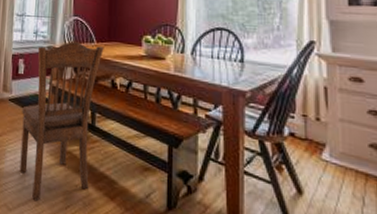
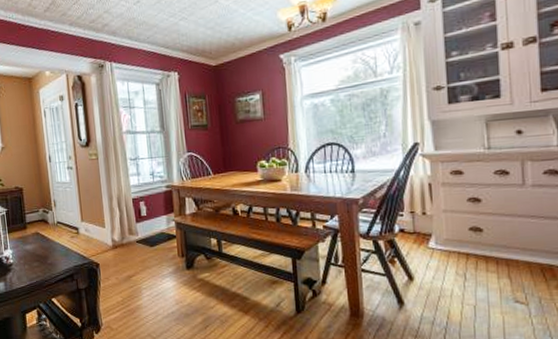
dining chair: present [19,41,104,202] -> none [150,177,224,327]

